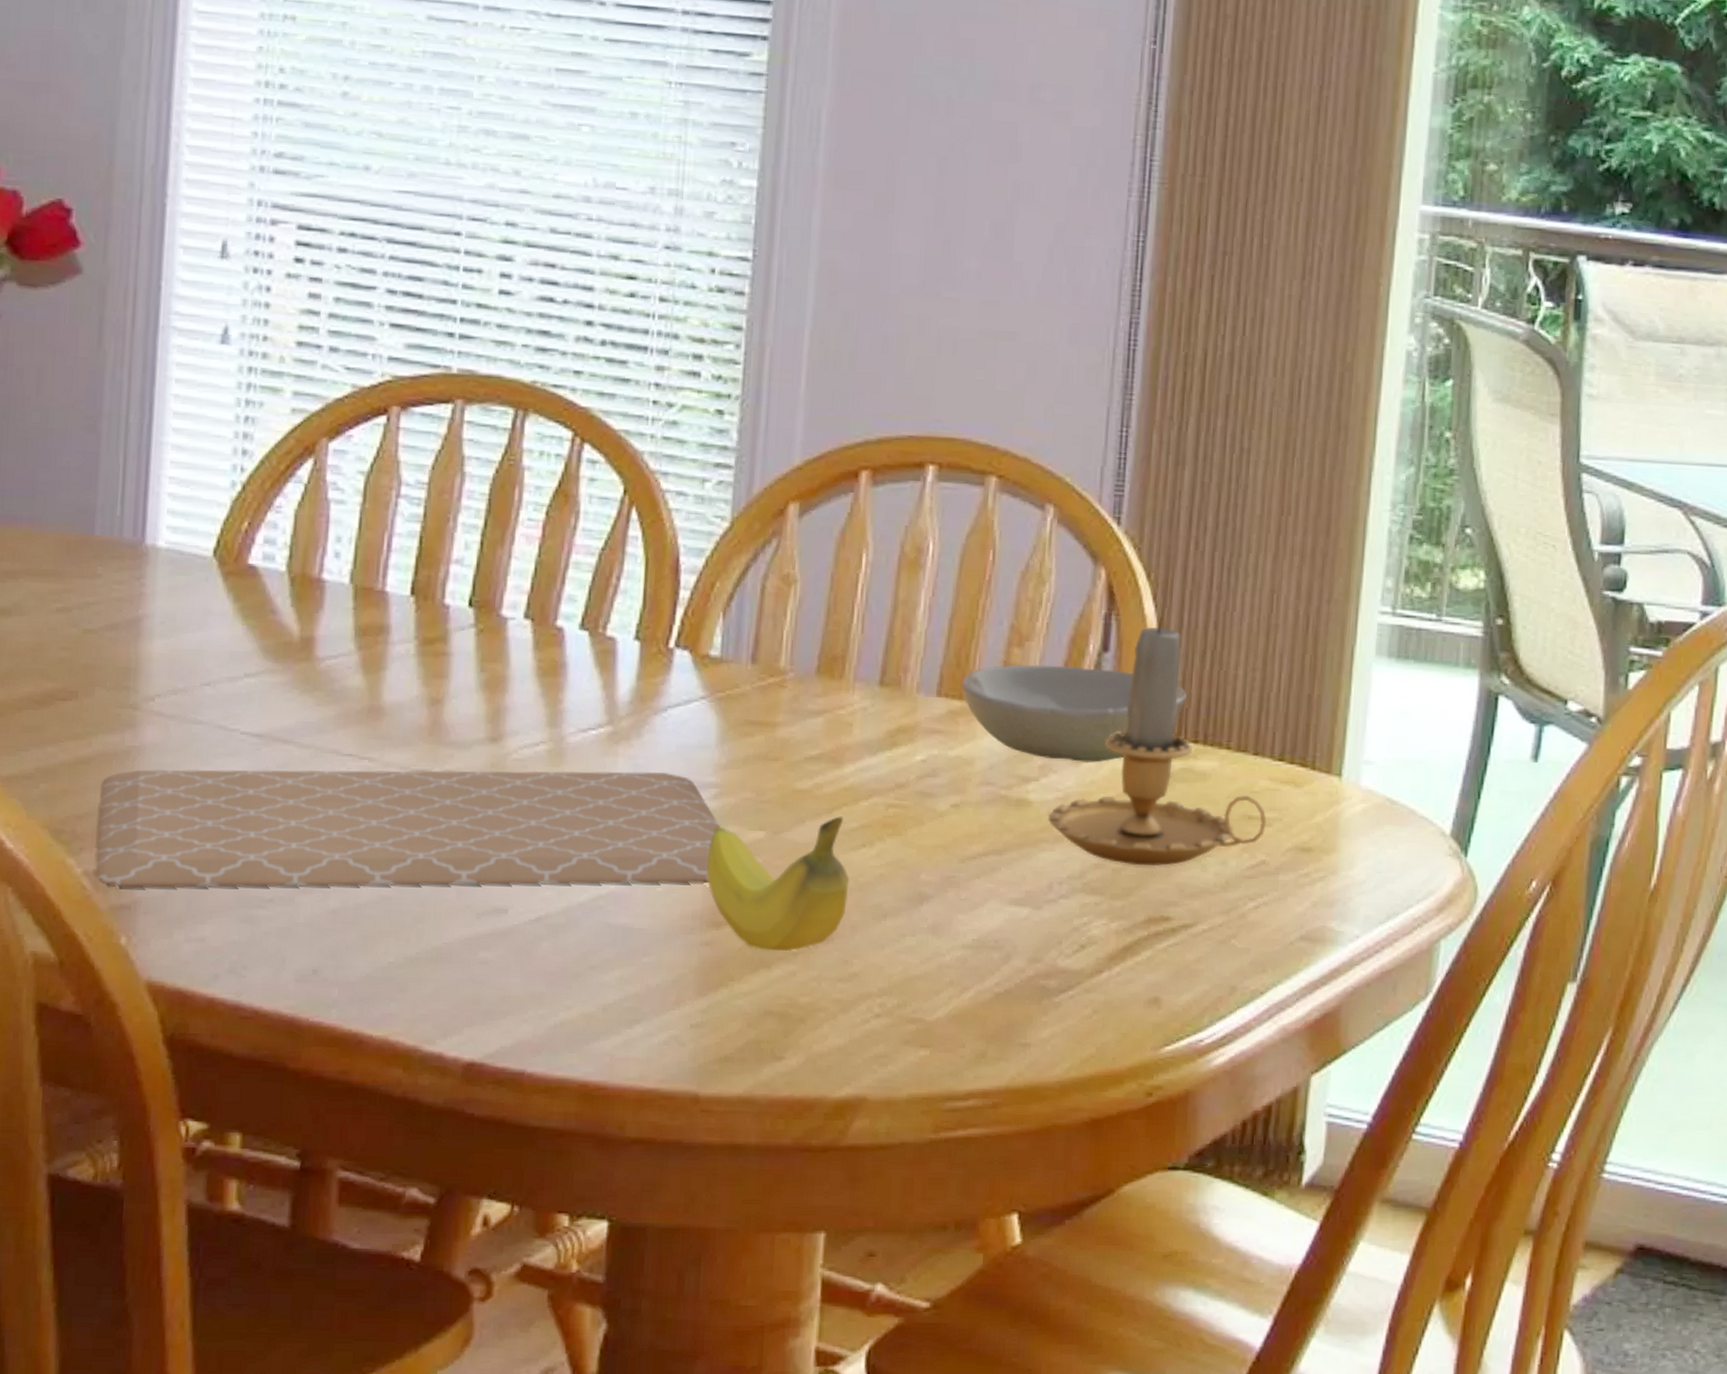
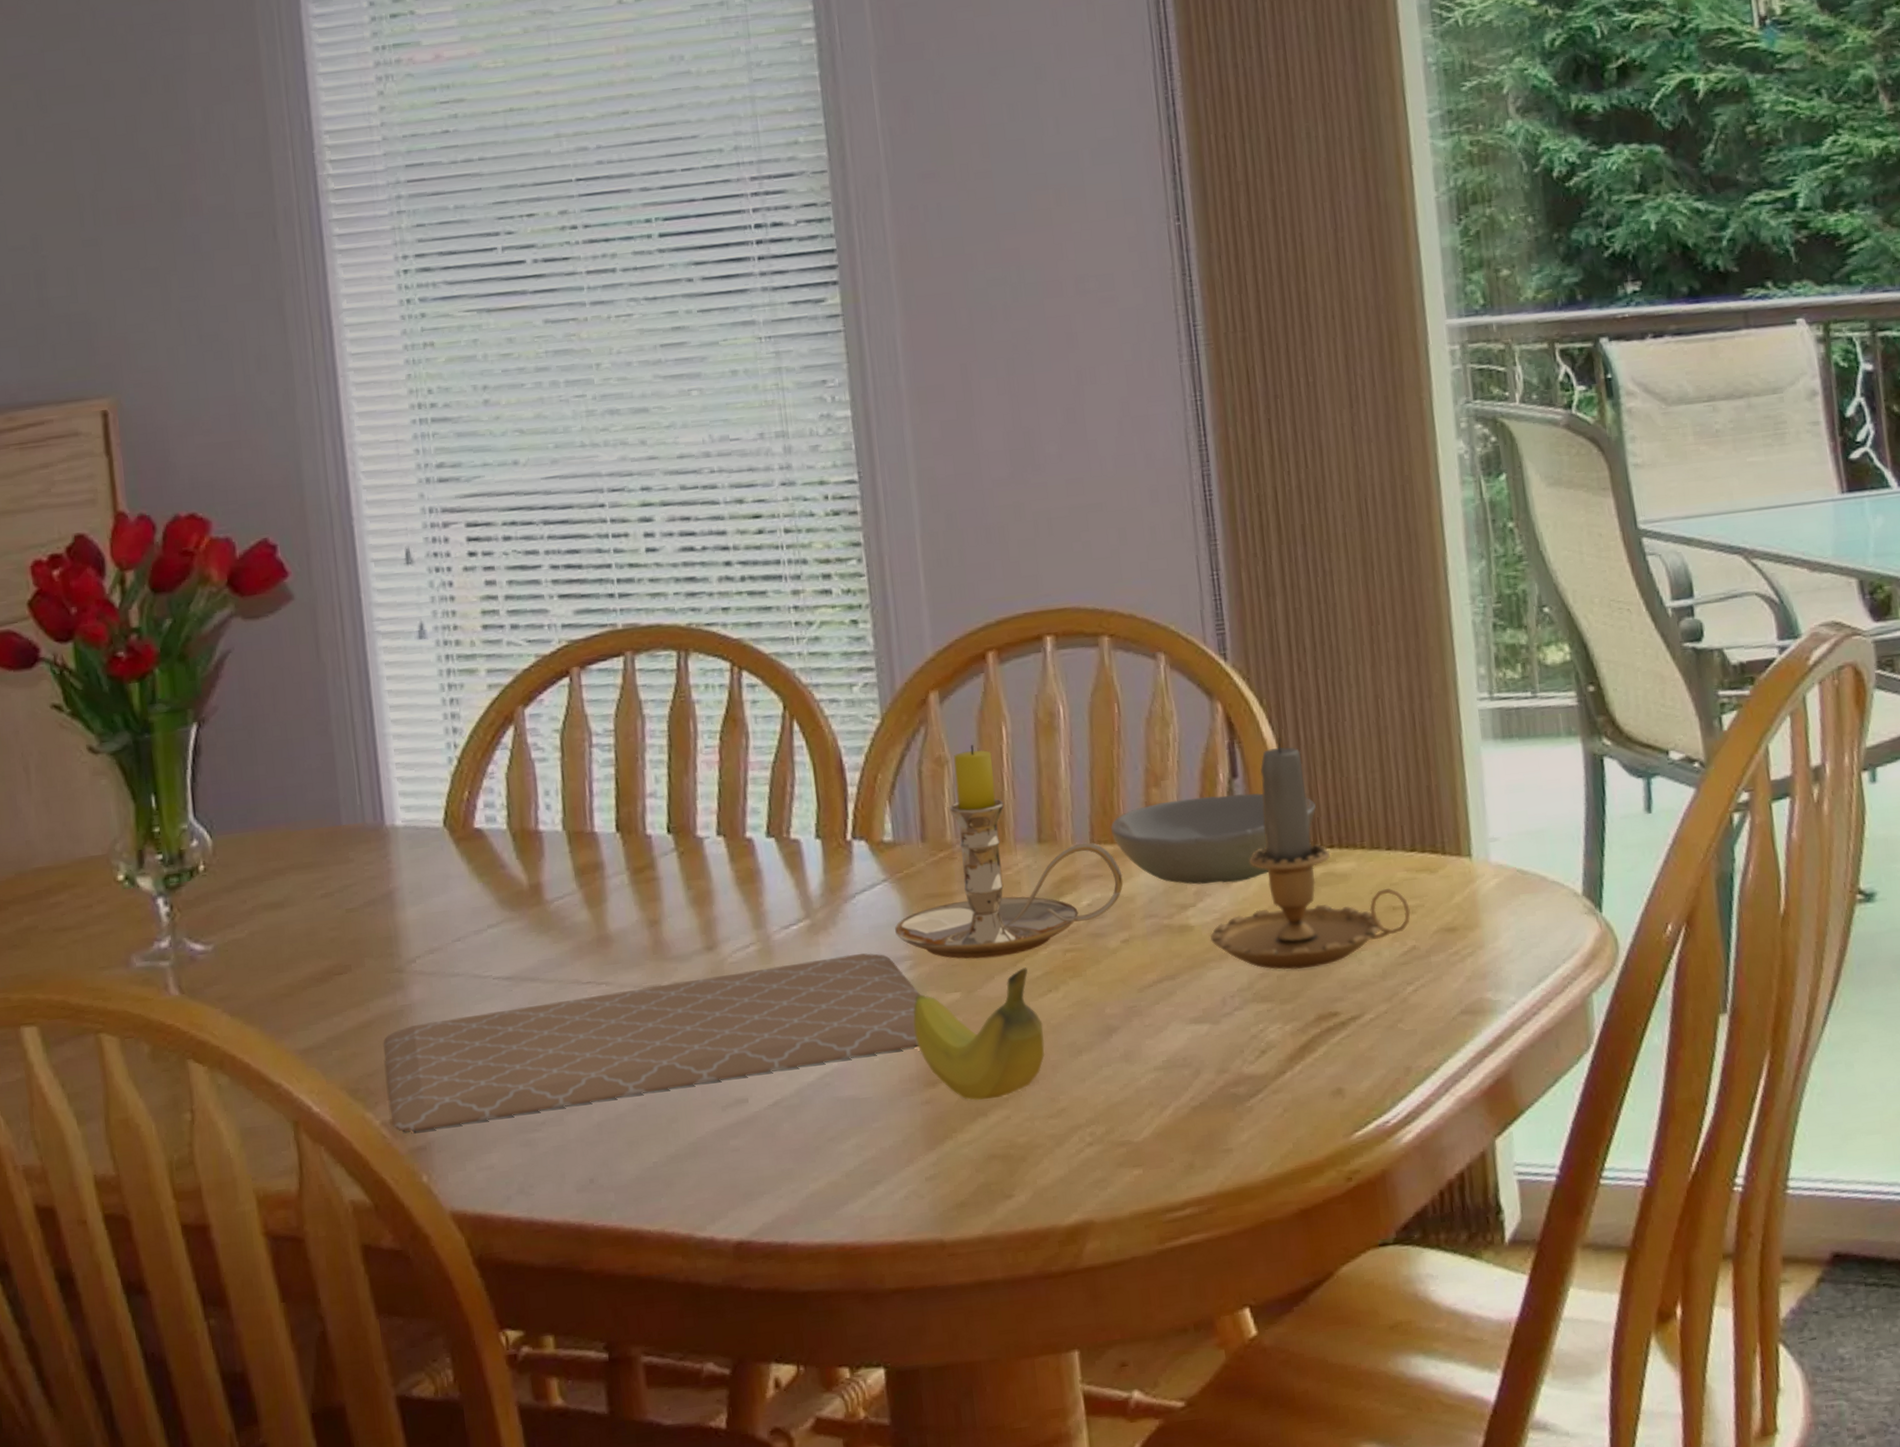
candlestick: none [705,568,965,801] -> present [895,745,1123,959]

